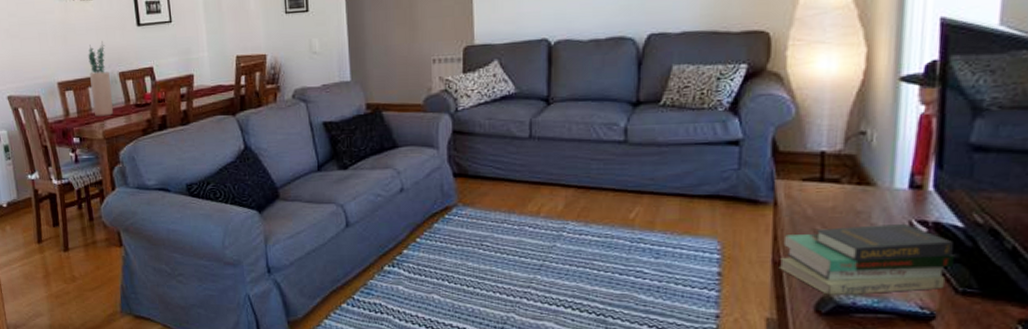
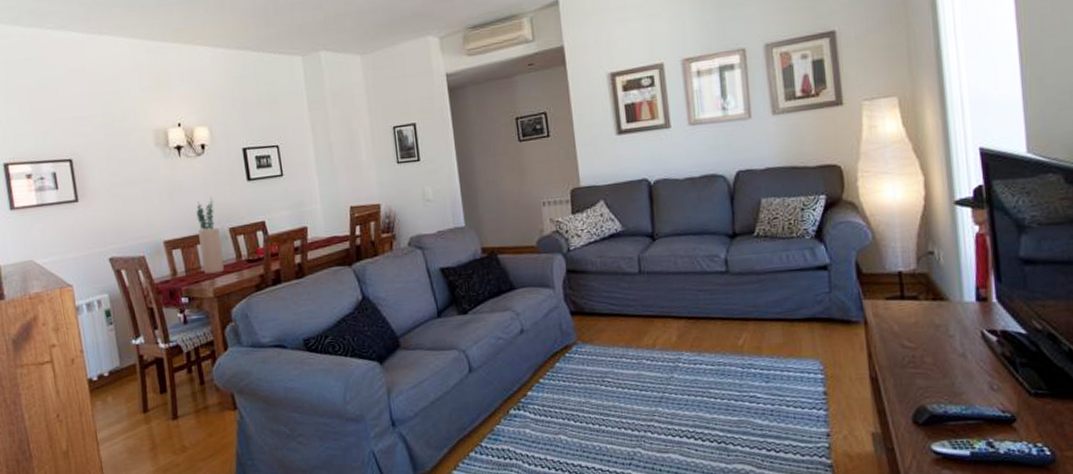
books: present [778,223,954,296] -> none [875,333,1023,407]

